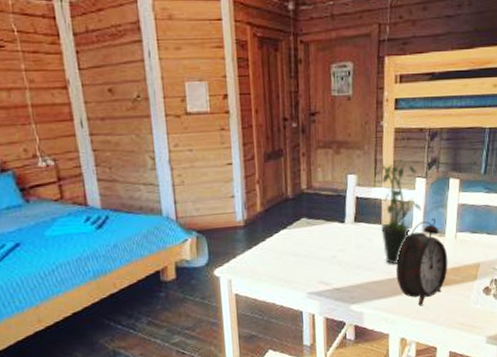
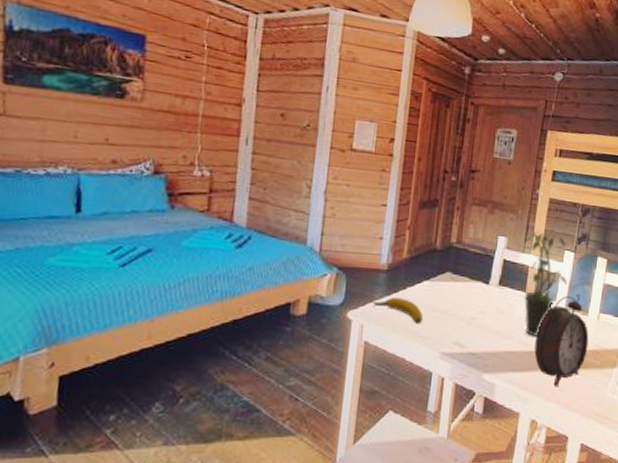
banana: none [237,249,287,271] -> present [373,298,424,324]

